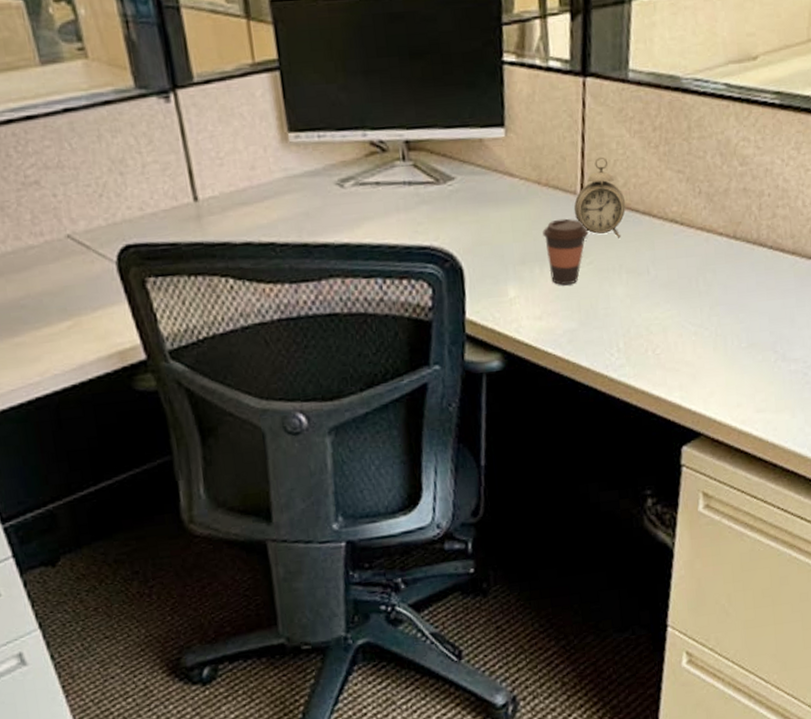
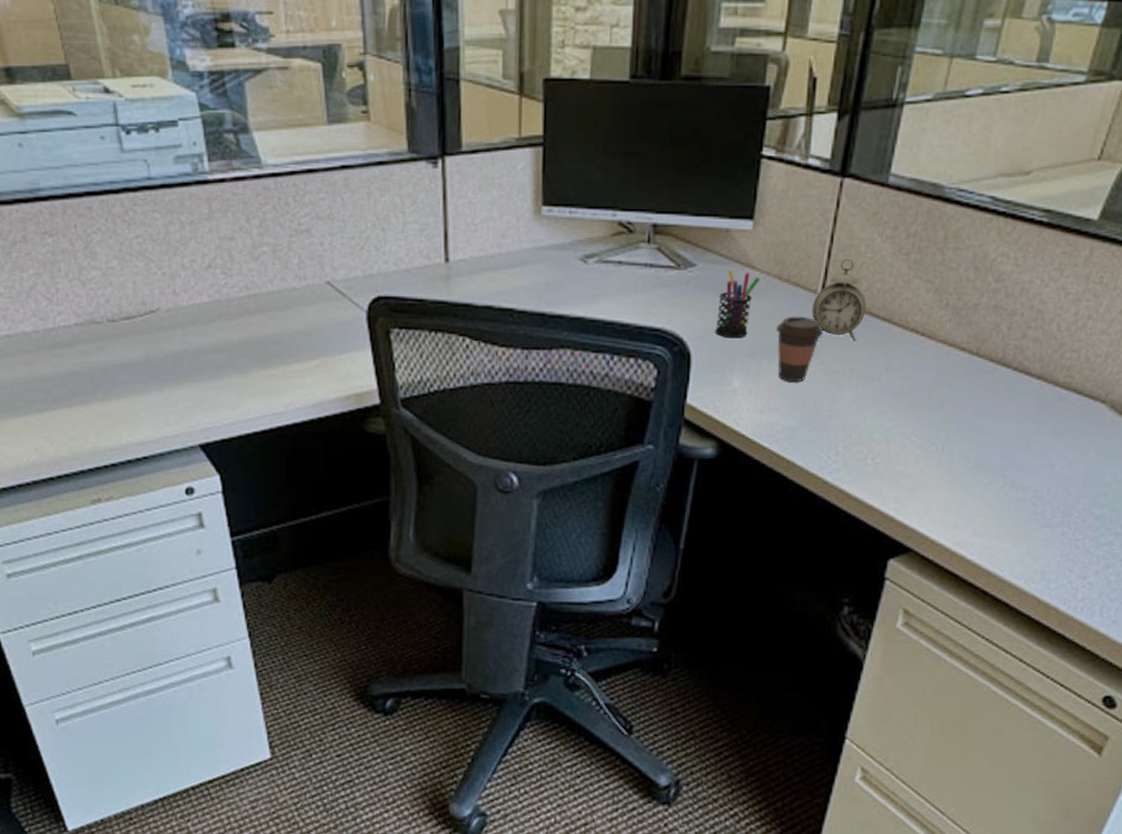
pen holder: none [482,179,520,249] -> present [715,270,760,339]

